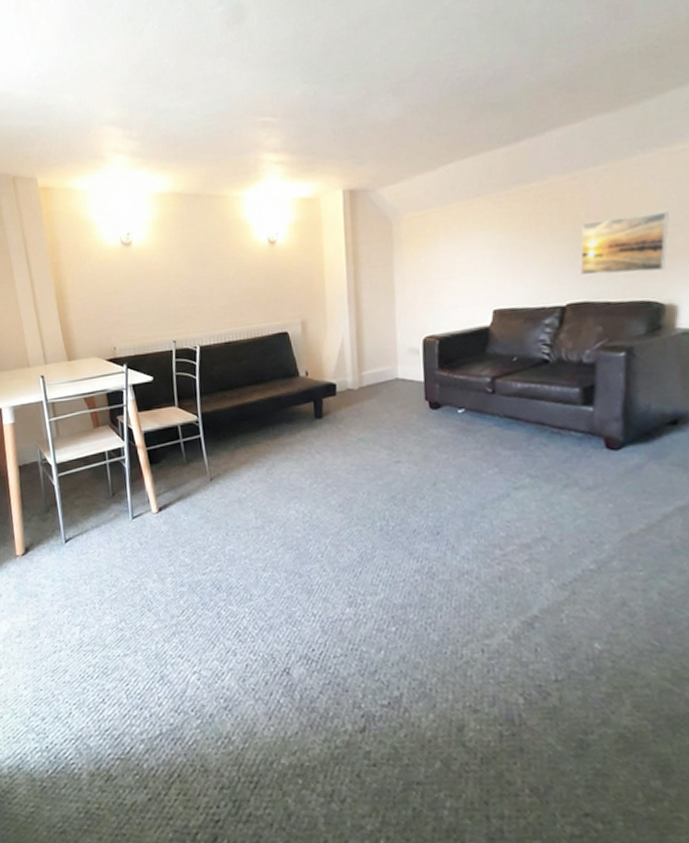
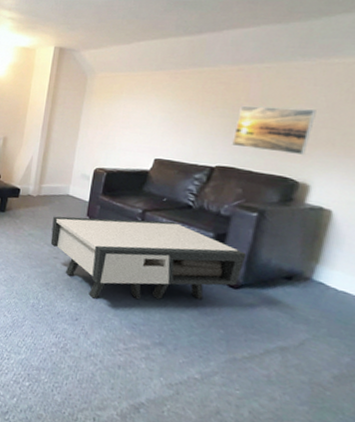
coffee table: none [384,384,622,502] -> present [50,216,247,300]

